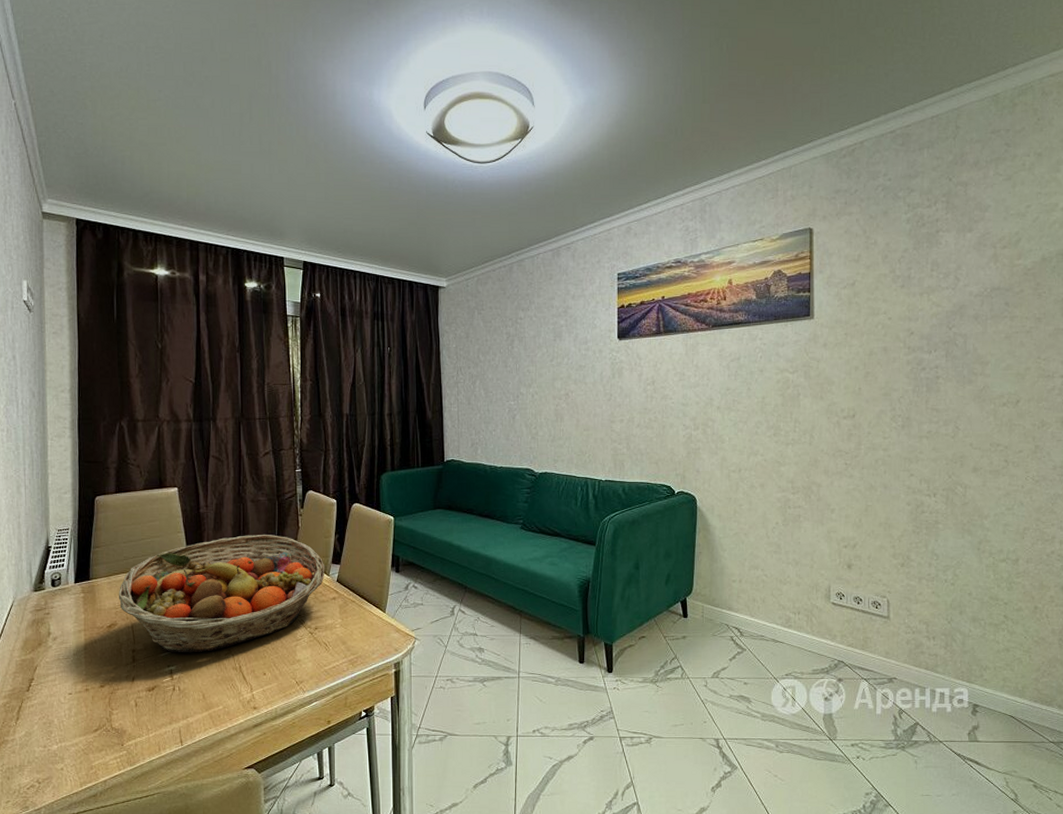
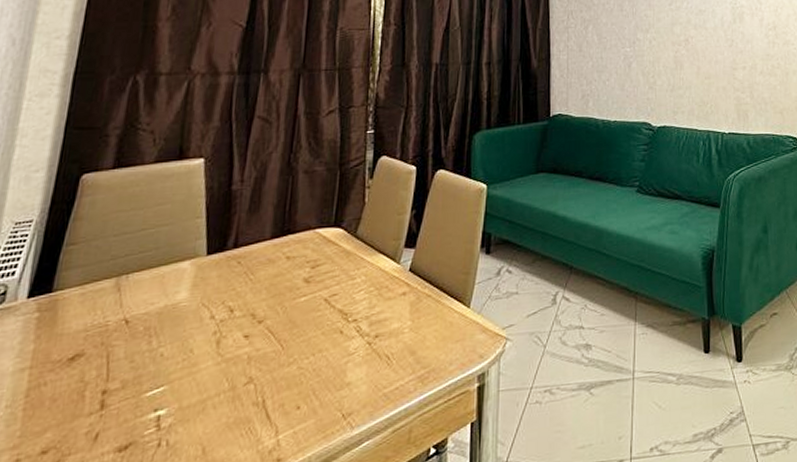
fruit basket: present [118,535,325,653] -> none [92,214,396,389]

